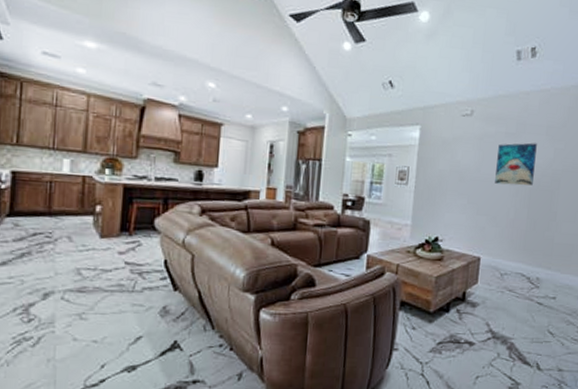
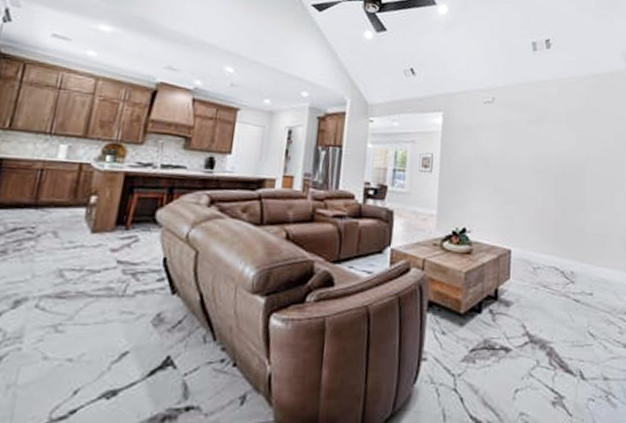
wall art: present [495,143,537,186] -> none [520,130,559,173]

